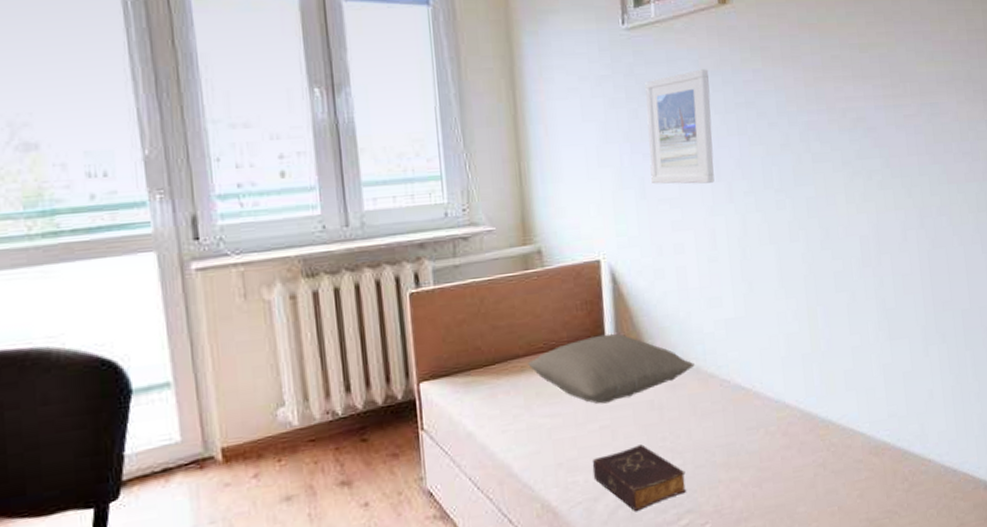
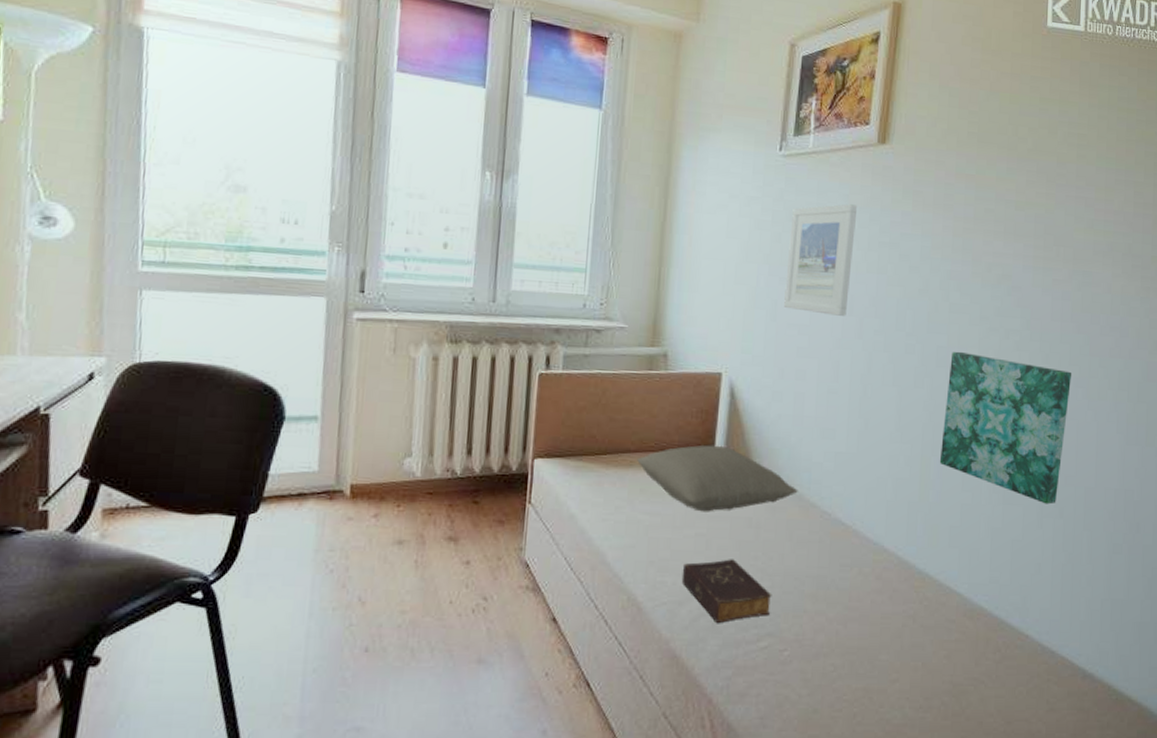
wall art: none [820,199,938,333] -> present [939,351,1072,505]

